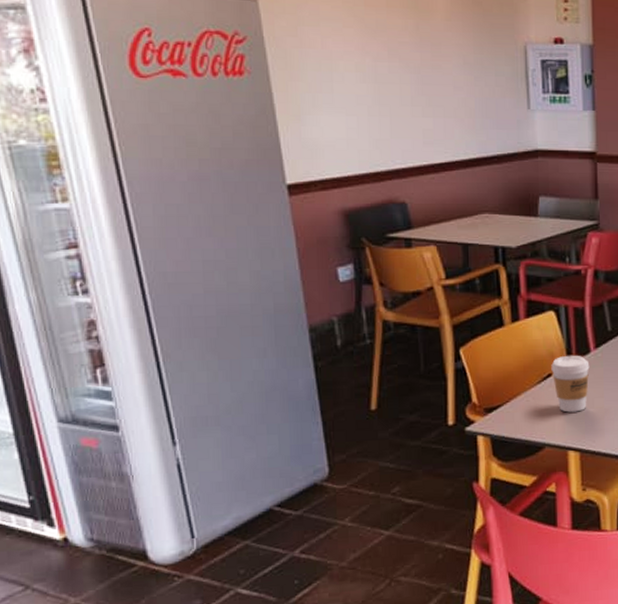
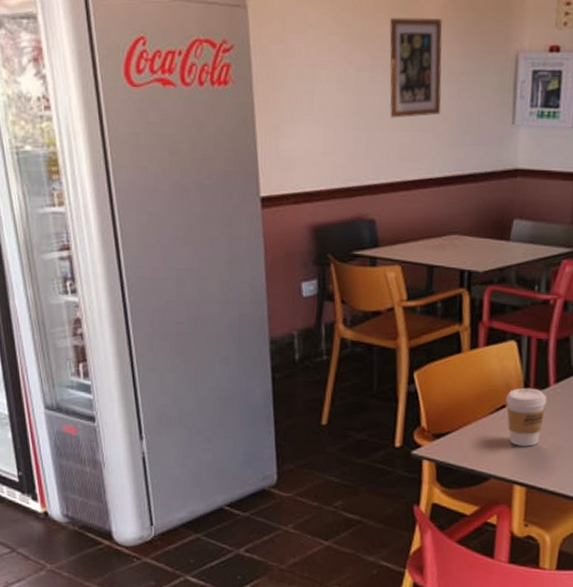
wall art: none [403,11,460,105] -> present [389,17,442,118]

